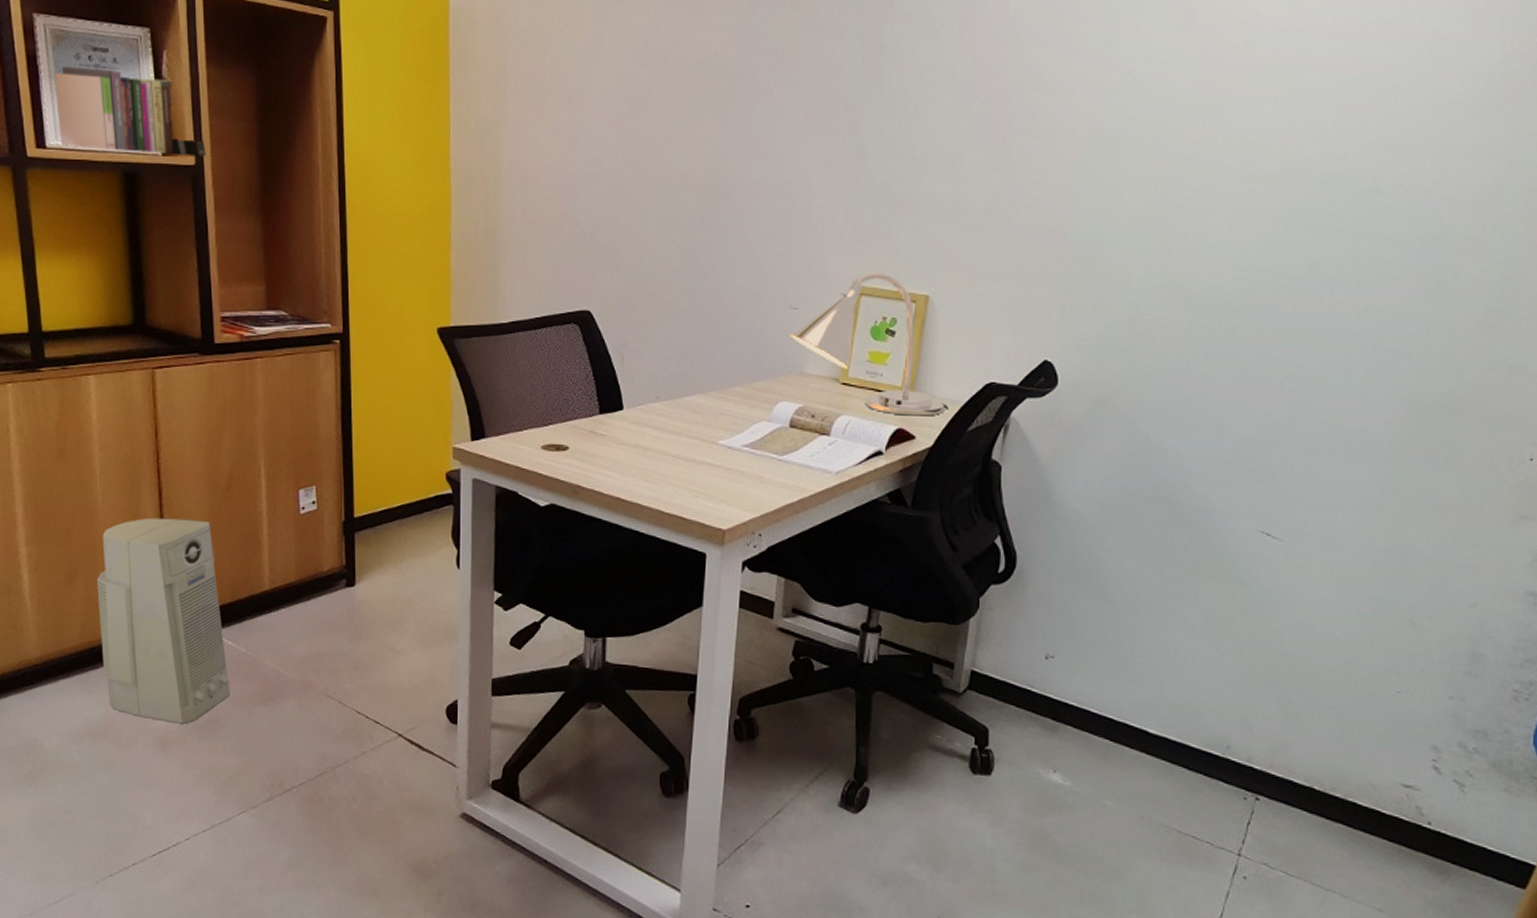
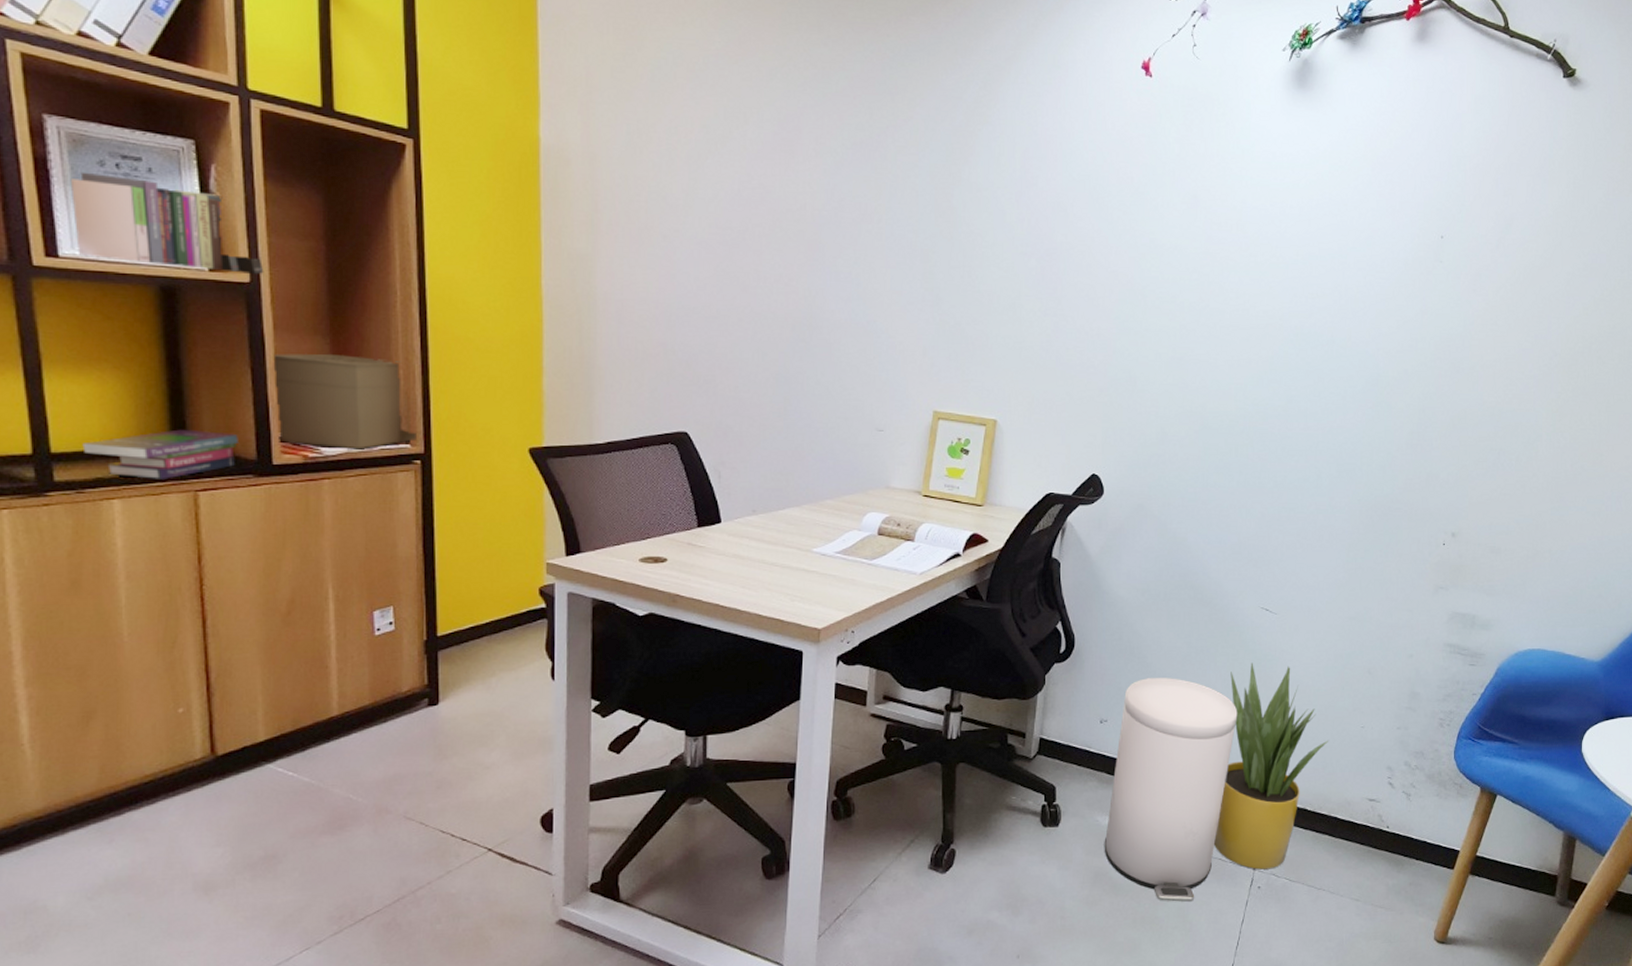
books: none [66,309,187,357] -> present [82,429,238,479]
air purifier: present [96,518,231,724] -> none [120,647,291,864]
decorative box: none [214,233,337,329] -> present [273,353,418,450]
table lamp: present [790,272,950,416] -> none [877,399,1016,523]
pedal bin: none [1045,609,1224,884] -> present [1104,678,1238,903]
planter: none [1187,599,1350,857] -> present [1214,662,1329,870]

